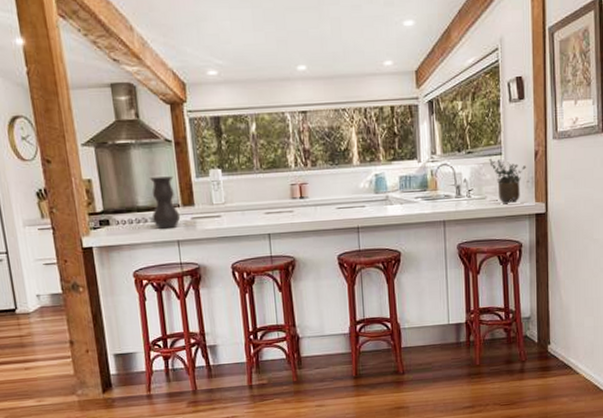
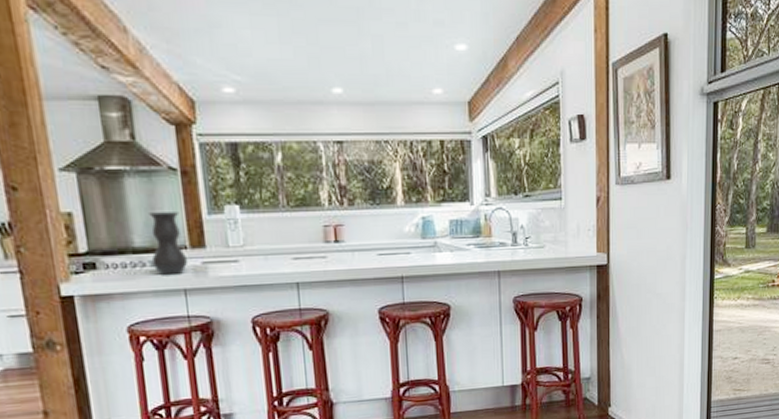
potted plant: present [488,153,527,204] -> none [547,198,588,254]

